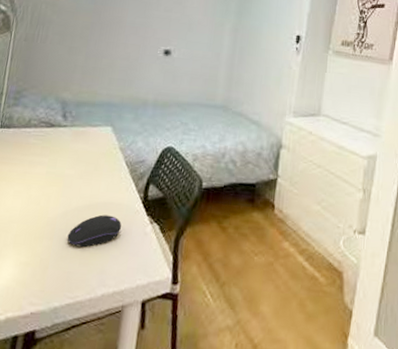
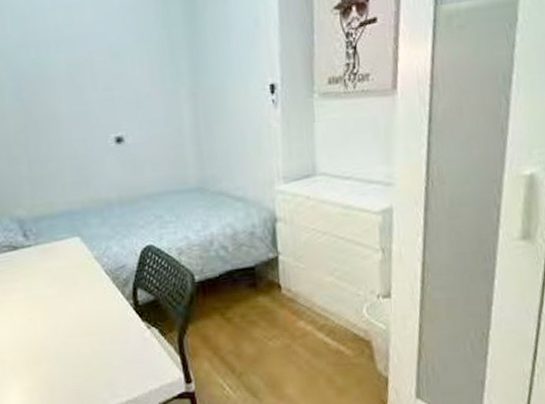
computer mouse: present [67,214,122,248] -> none [65,328,119,365]

